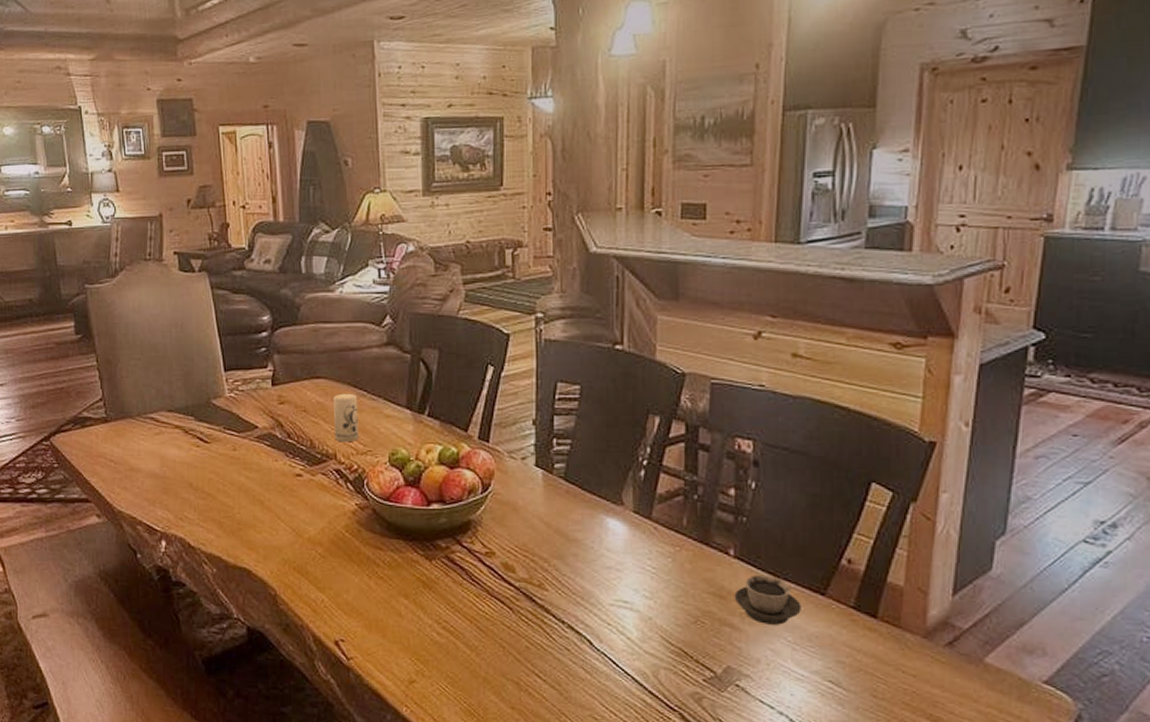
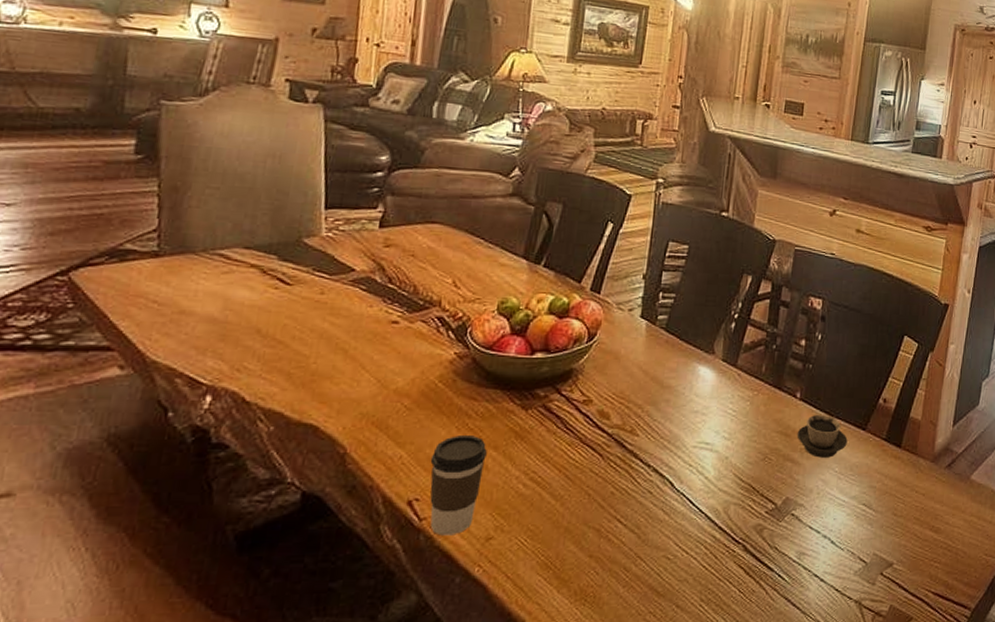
candle: present [332,393,359,443] -> none [442,239,474,290]
coffee cup: none [348,583,399,676] -> present [430,436,487,536]

